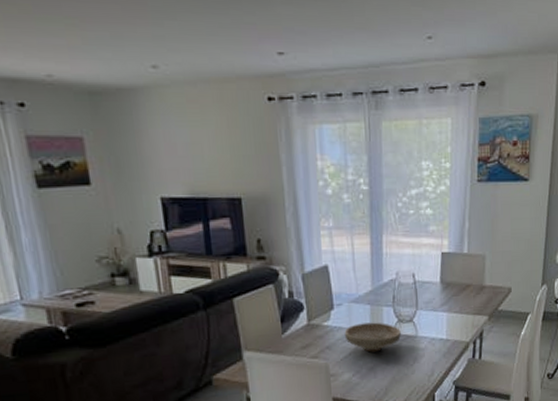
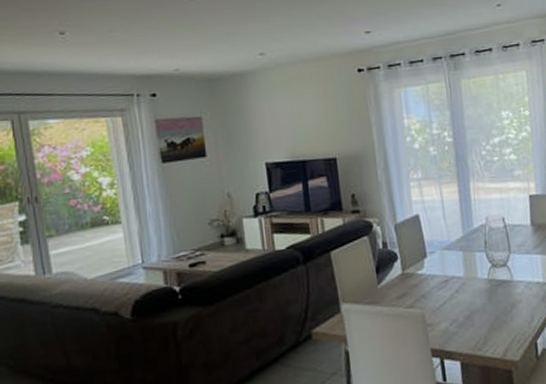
bowl: present [344,322,401,352] -> none [438,268,496,300]

